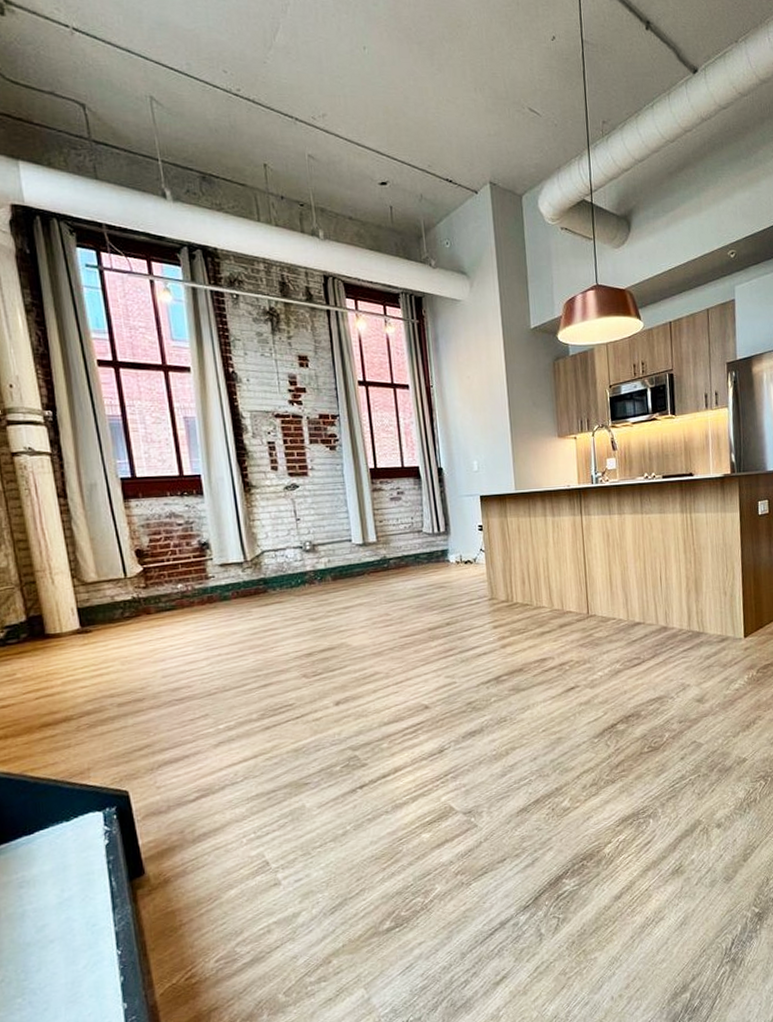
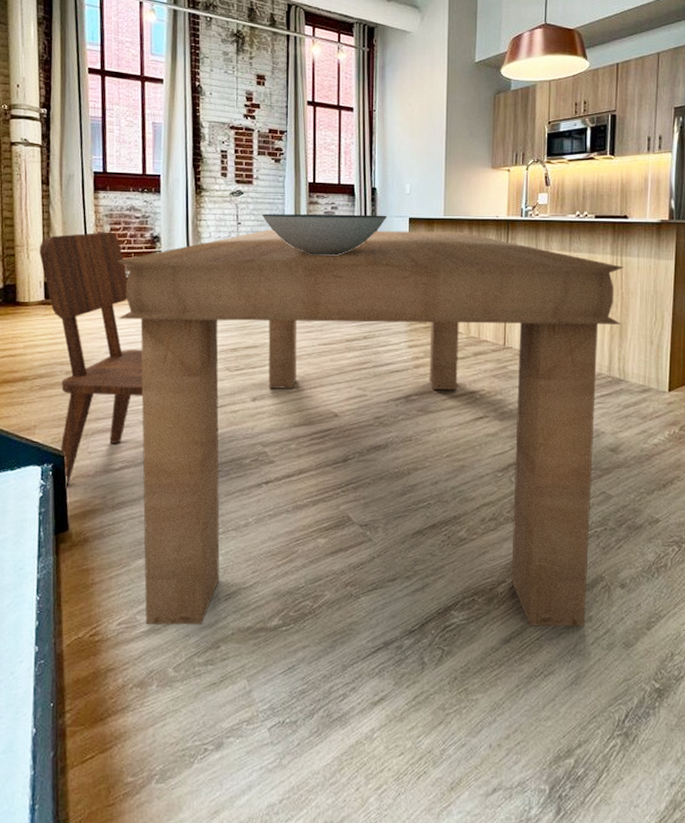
dining chair: none [65,543,212,828] -> present [39,232,143,486]
dining table: none [161,505,696,956] -> present [117,229,624,627]
decorative bowl: none [321,495,458,545] -> present [261,213,388,256]

